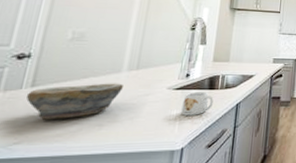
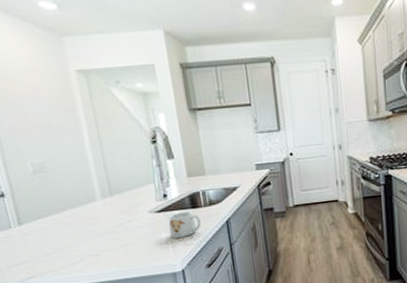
bowl: present [26,83,123,120] -> none [19,212,104,255]

